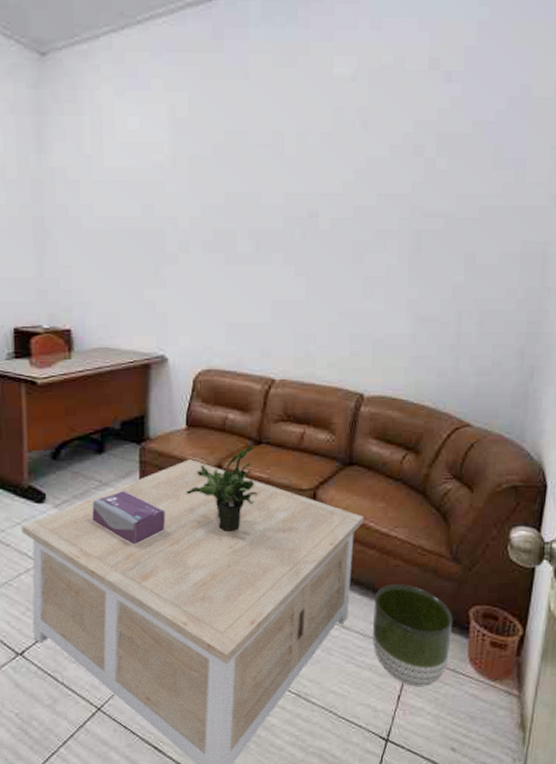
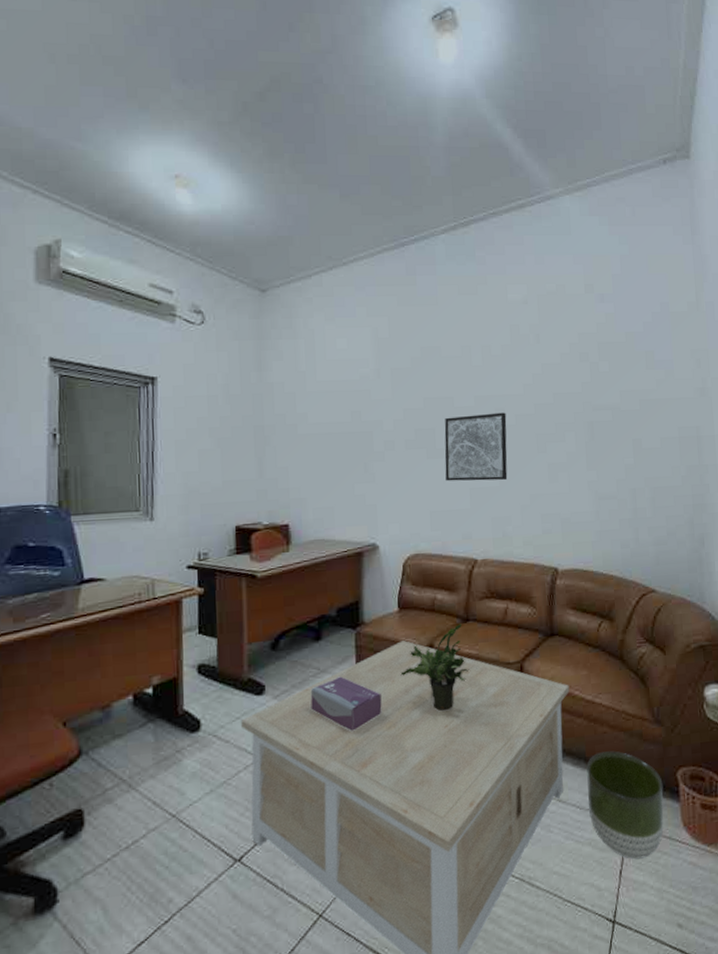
wall art: none [245,214,320,294] -> present [444,412,508,481]

